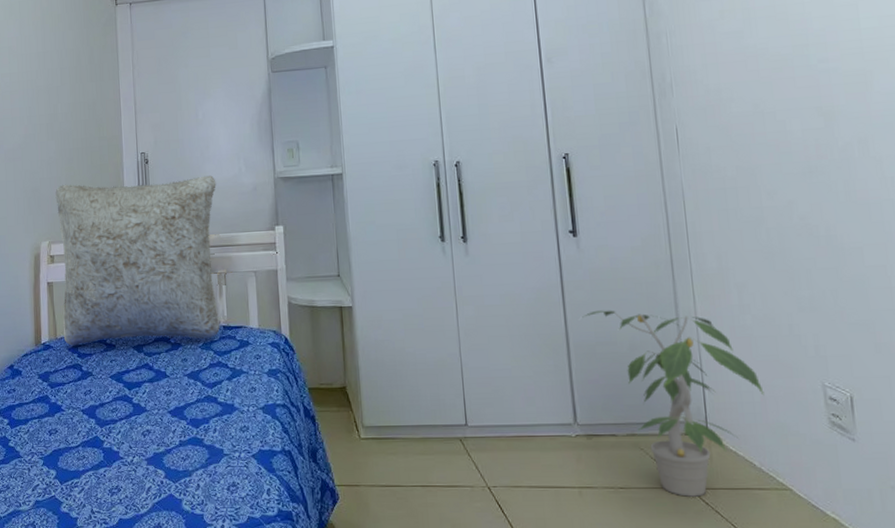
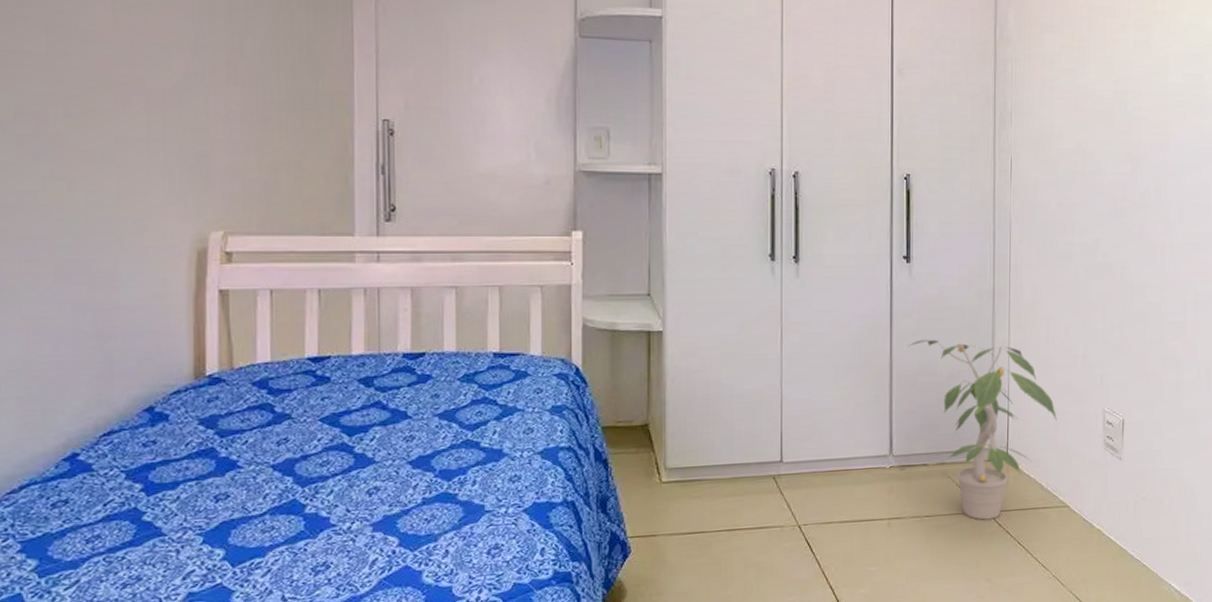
pillow: present [55,175,221,346] -> none [237,151,494,379]

